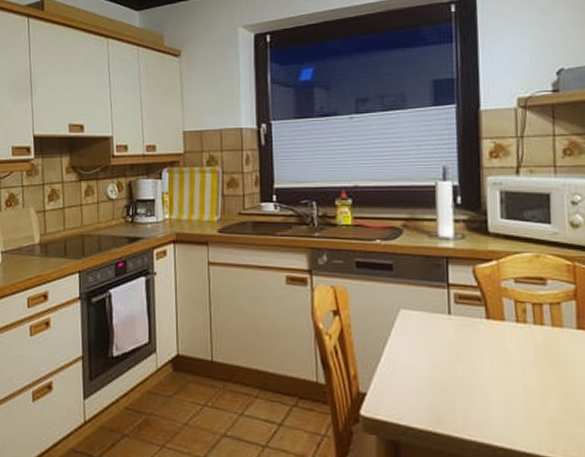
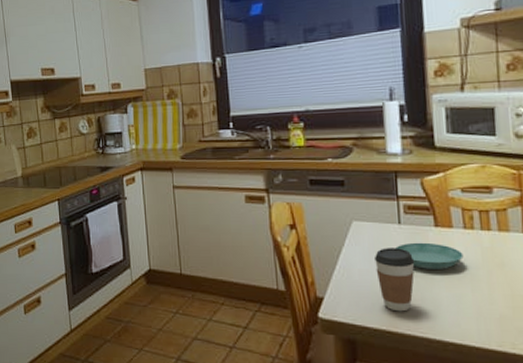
coffee cup: none [422,340,465,412] -> present [375,248,415,312]
saucer: none [444,335,515,366] -> present [395,242,464,270]

